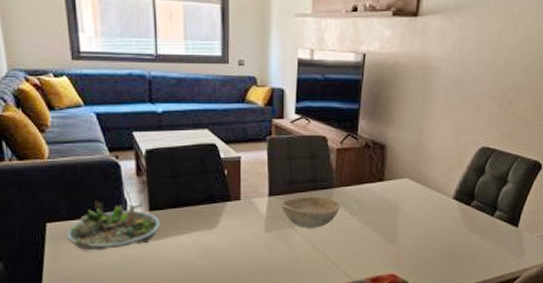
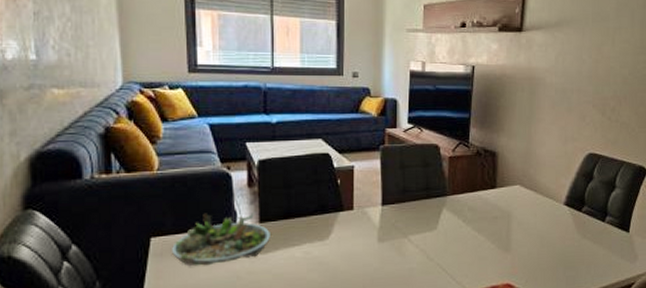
bowl: present [280,196,340,229] -> none [393,204,454,238]

